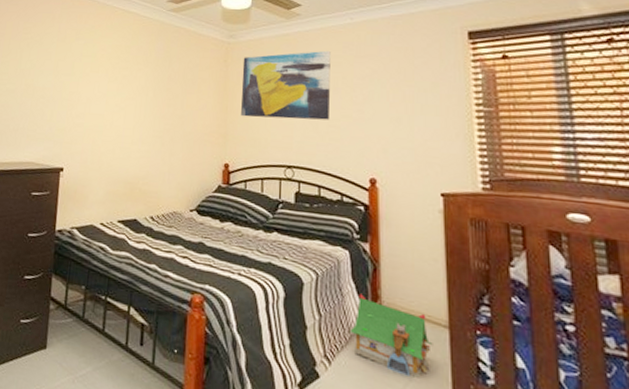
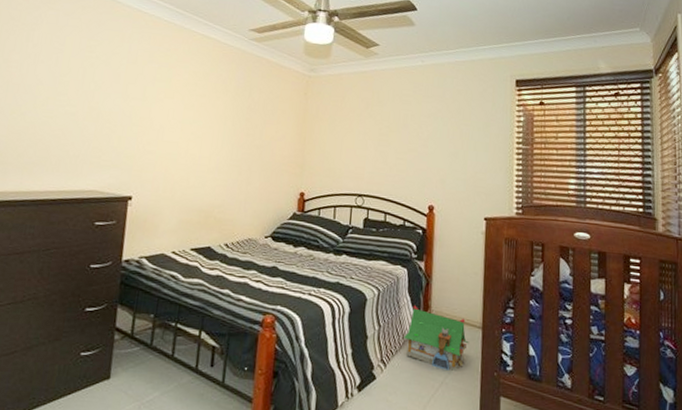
wall art: present [241,50,331,120] -> none [318,89,403,153]

